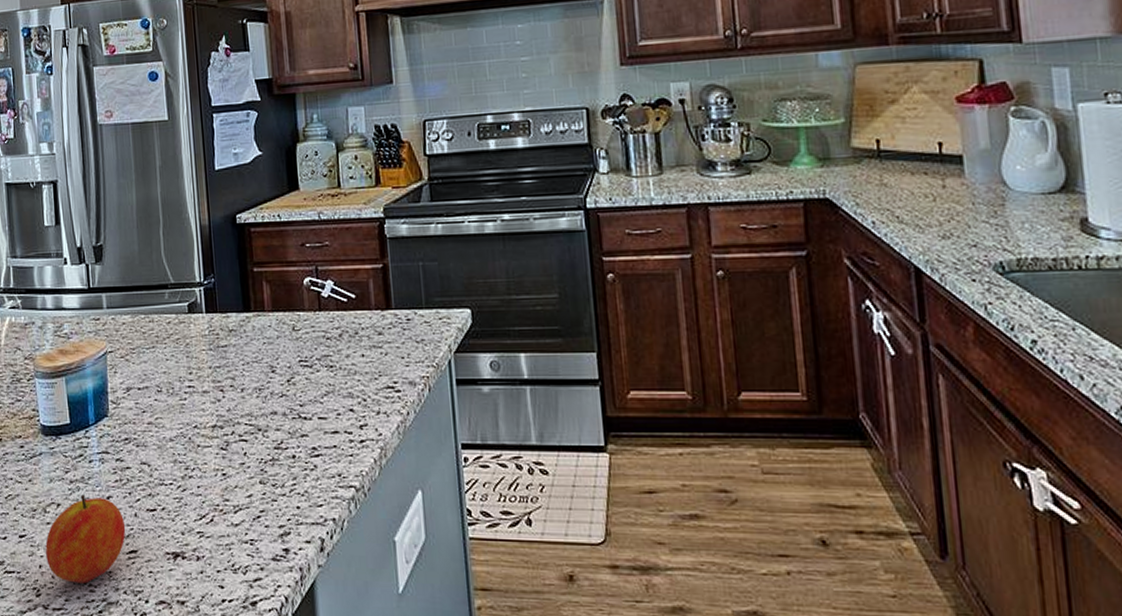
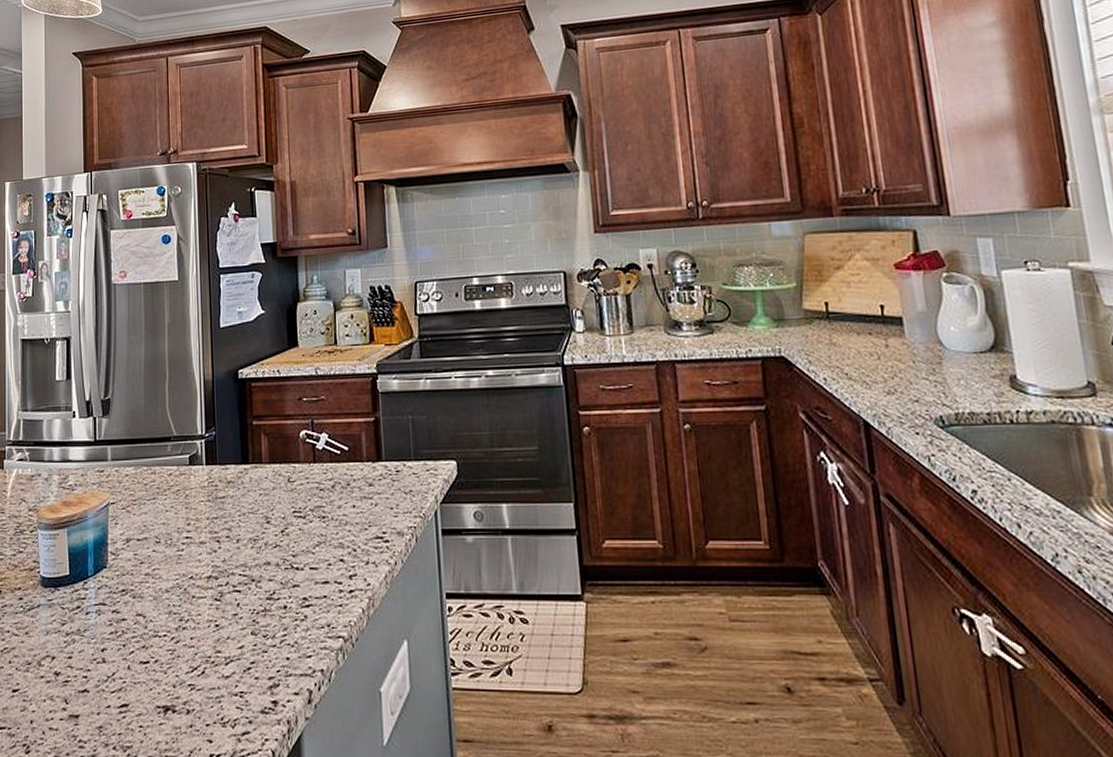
fruit: present [45,494,126,584] -> none [38,647,118,739]

